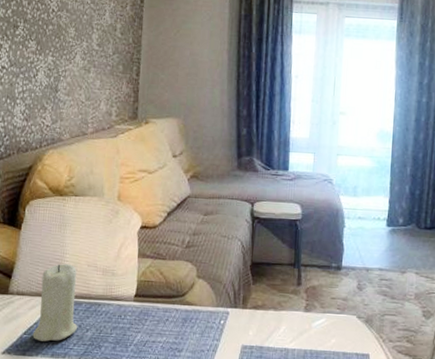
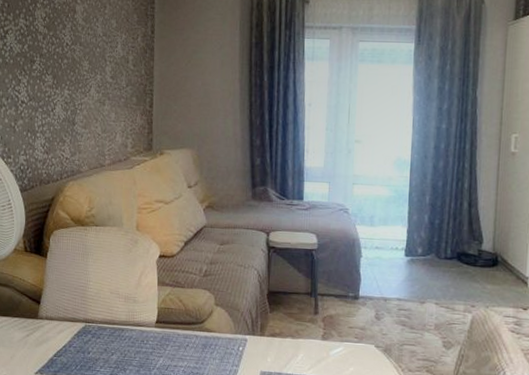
candle: present [32,264,78,342] -> none [62,291,104,364]

